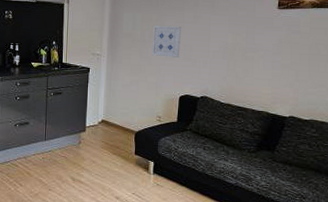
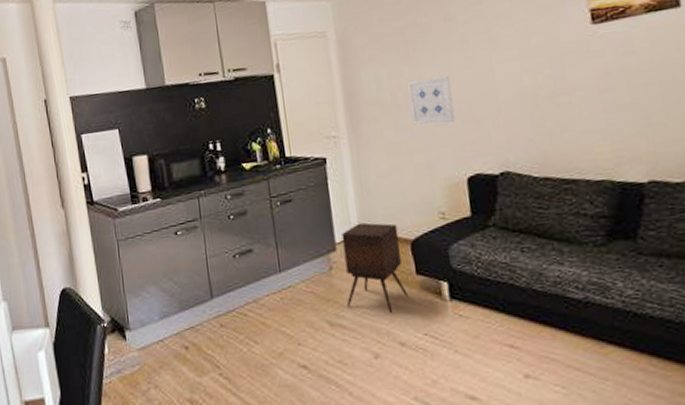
side table: none [86,115,129,177] -> present [341,222,408,313]

